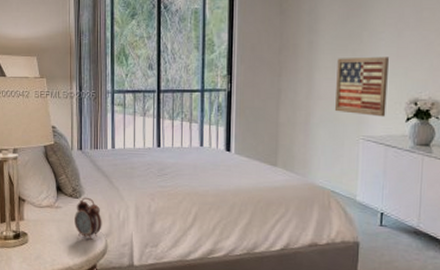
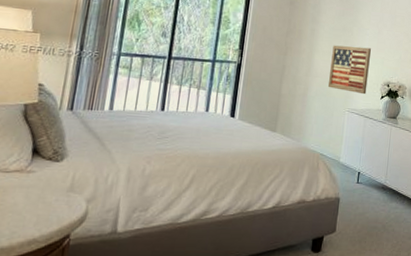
alarm clock: present [75,197,102,240] -> none [49,160,86,207]

